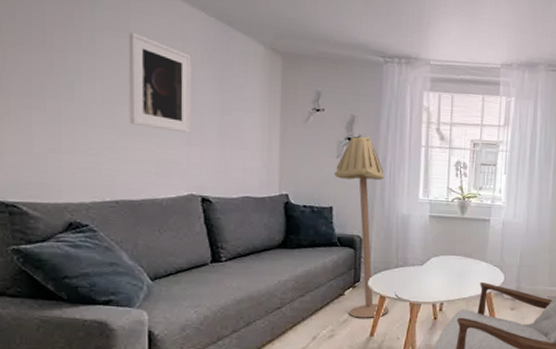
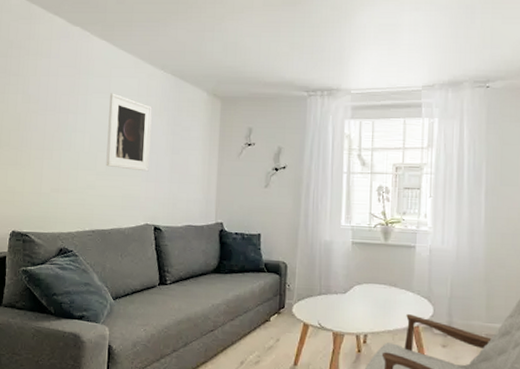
floor lamp: present [334,136,389,318] -> none [263,166,312,346]

